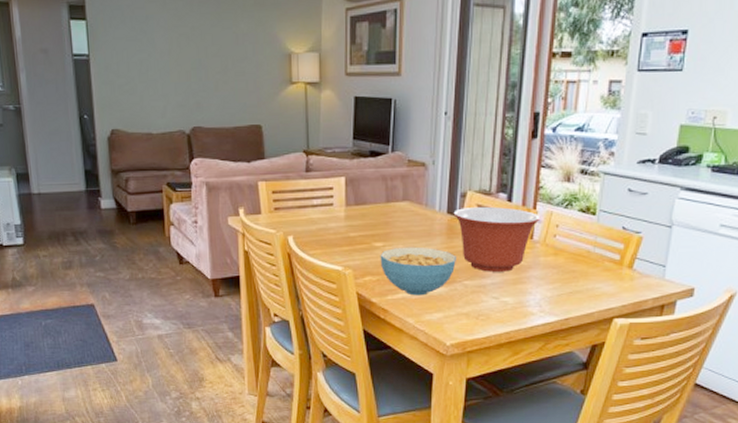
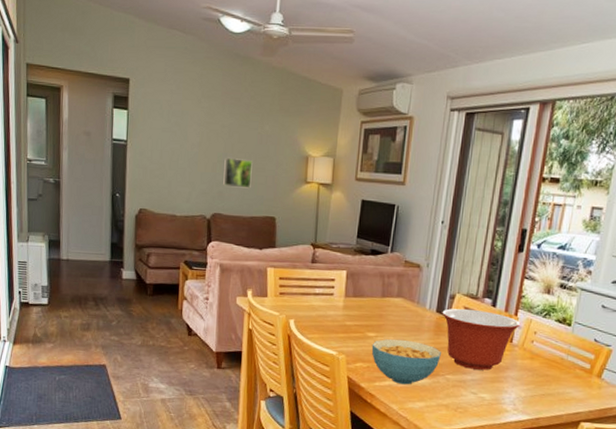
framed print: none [199,62,231,96] -> present [223,157,253,189]

